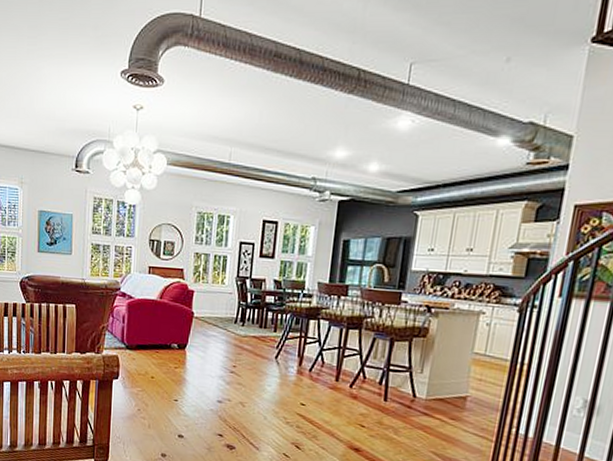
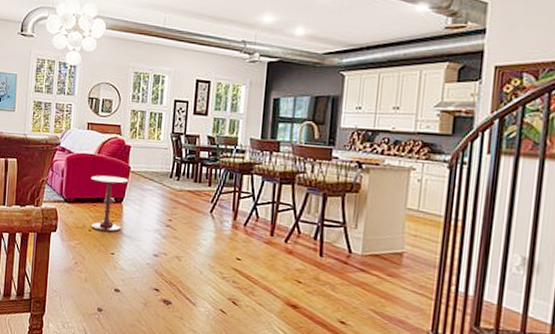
side table: none [152,321,192,380] -> present [90,175,129,233]

